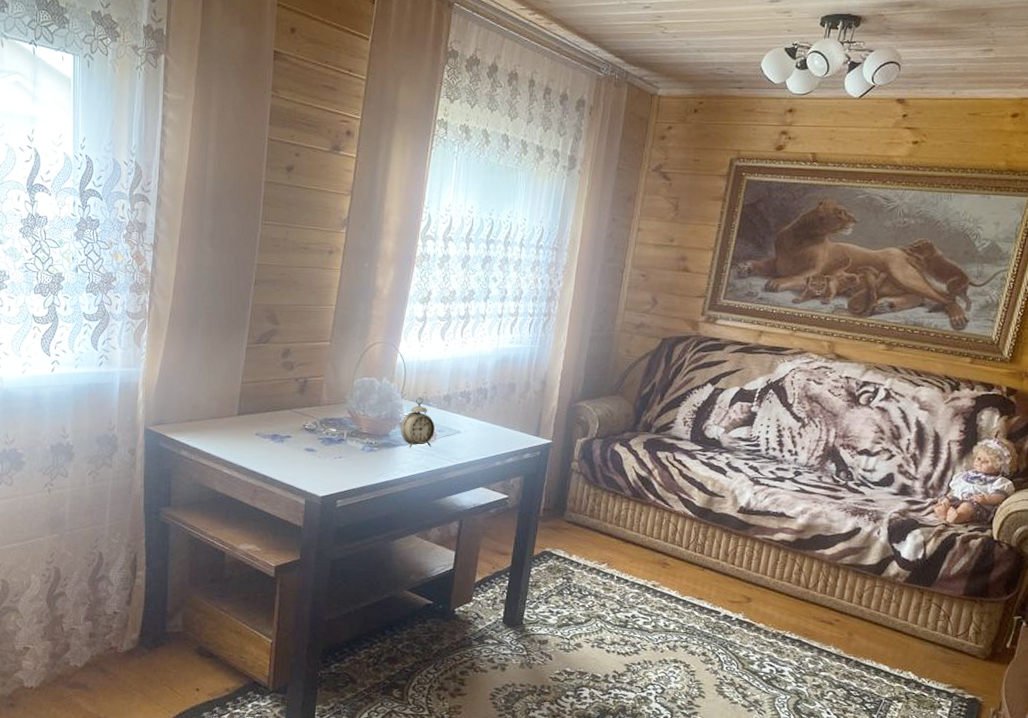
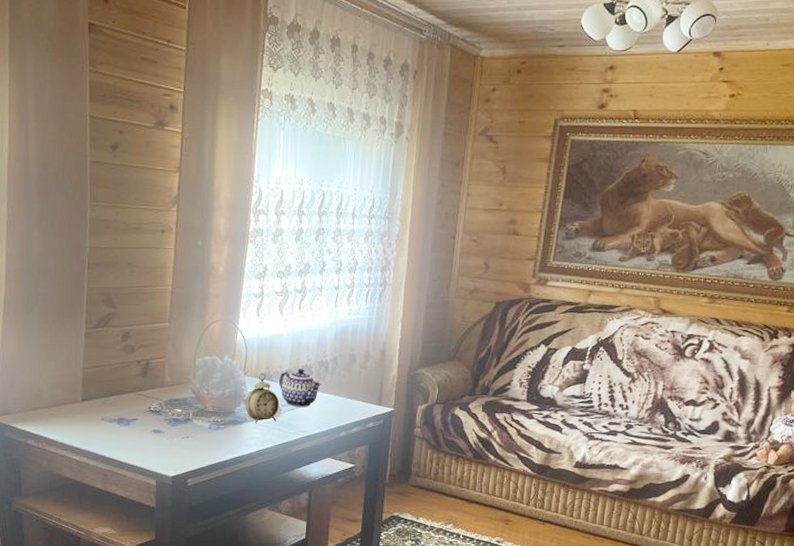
teapot: none [436,395,479,433] -> present [279,369,321,407]

